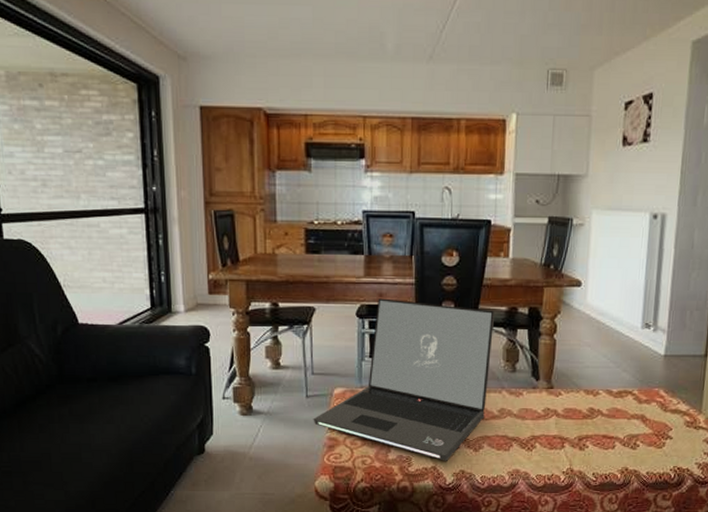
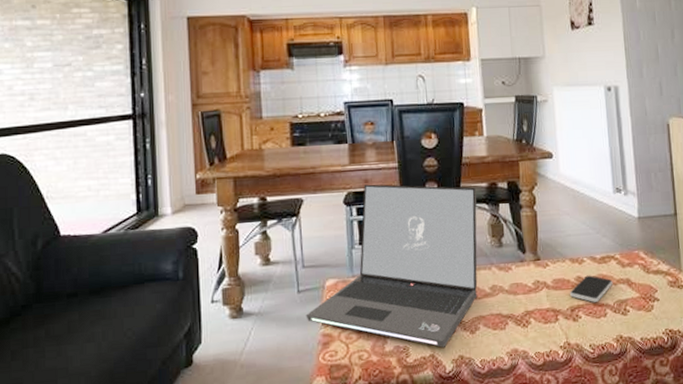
smartphone: none [580,408,627,434] -> present [570,275,613,302]

